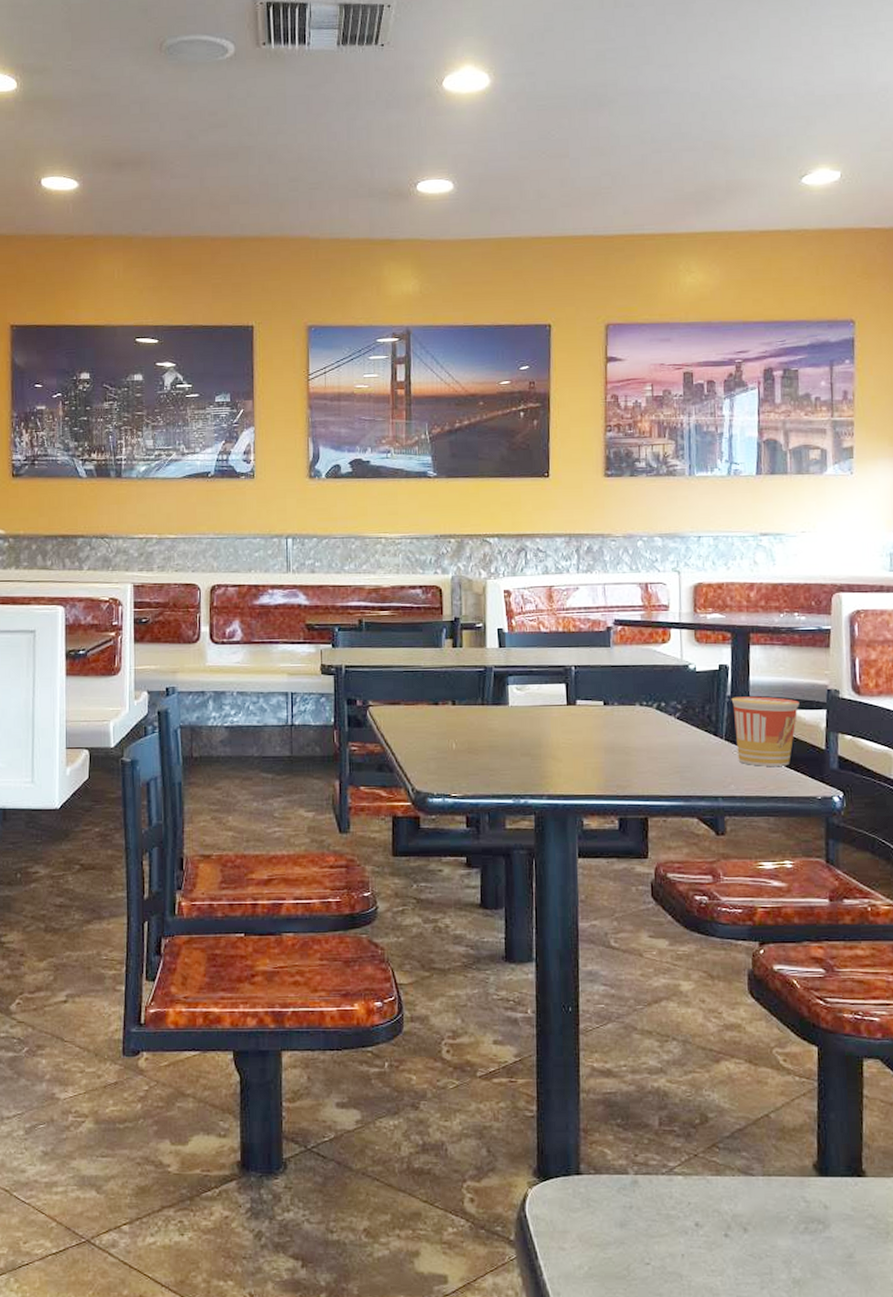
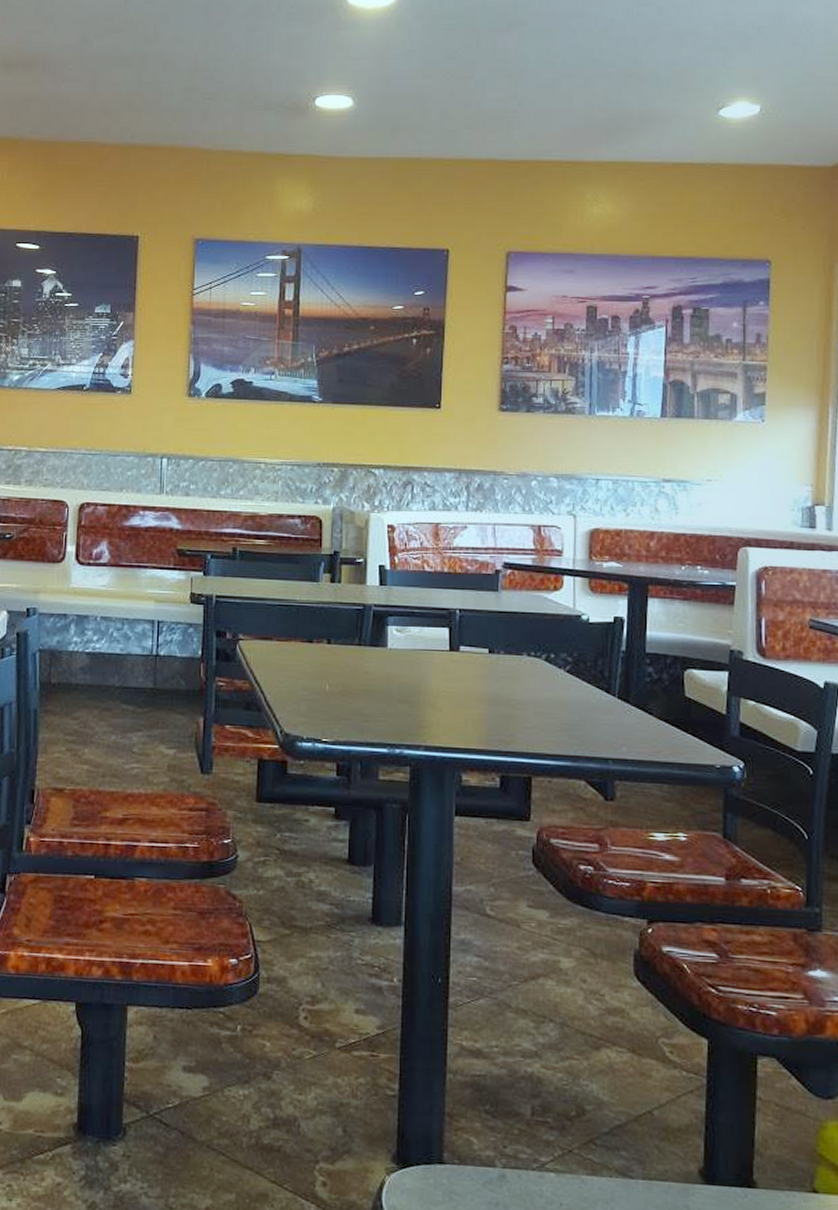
food container: present [731,696,800,766] -> none [626,652,700,730]

